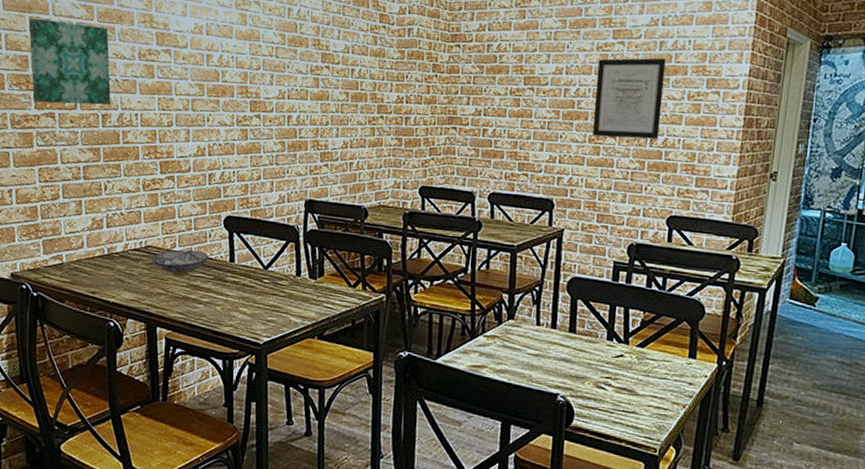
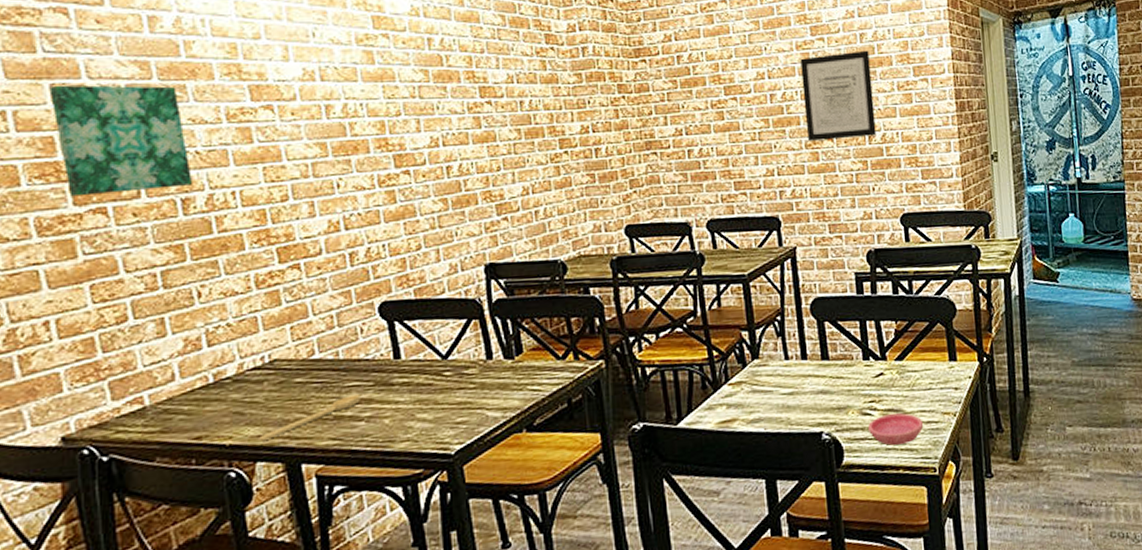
spoon: none [131,283,203,305] -> present [259,394,360,442]
bowl: present [151,249,209,277] -> none [280,353,365,392]
saucer: none [600,392,653,422] -> present [868,413,924,446]

